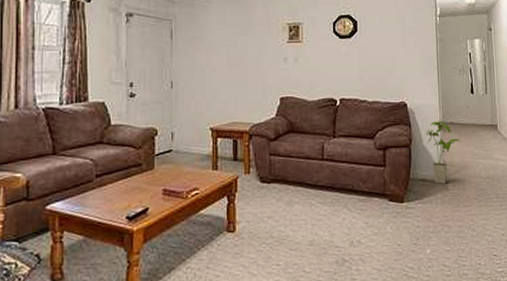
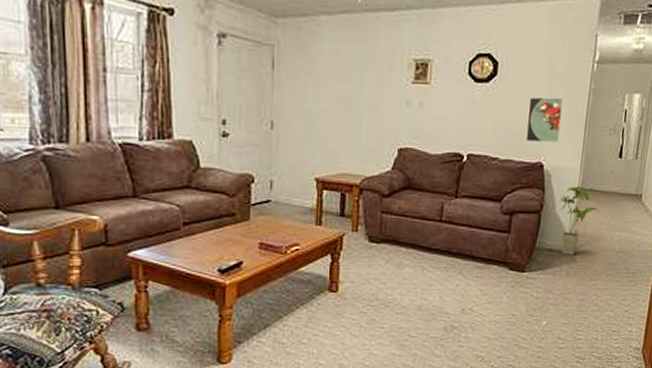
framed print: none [387,47,417,86] -> present [525,96,564,143]

